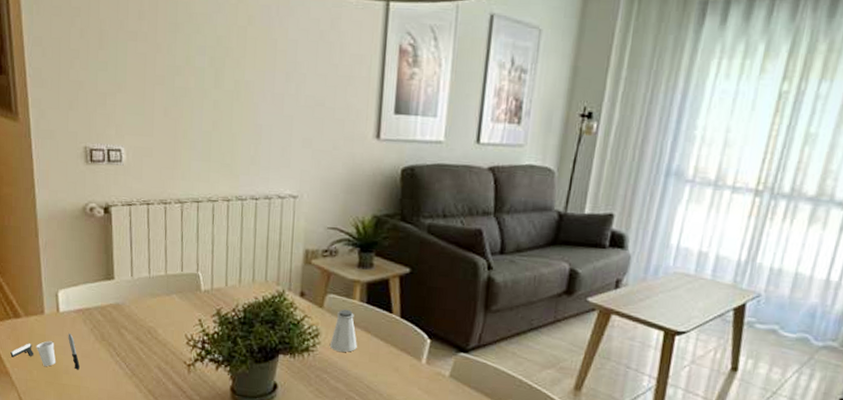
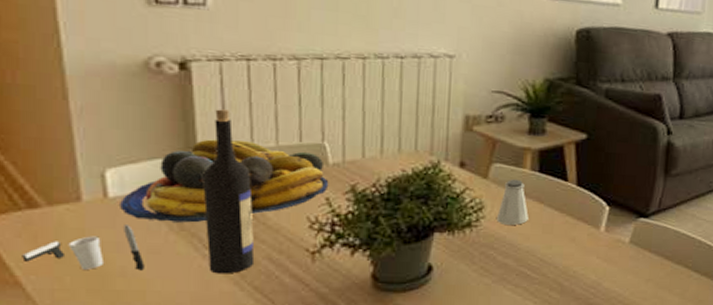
fruit bowl: none [66,268,201,335] -> present [120,139,329,223]
wine bottle: none [117,244,149,378] -> present [203,109,255,274]

